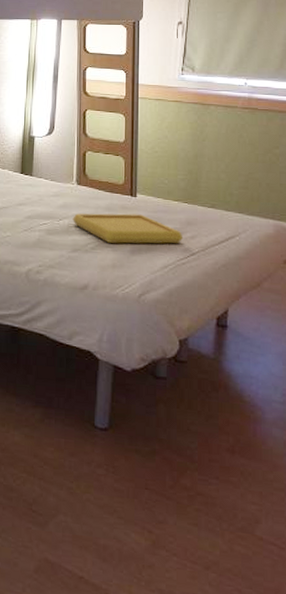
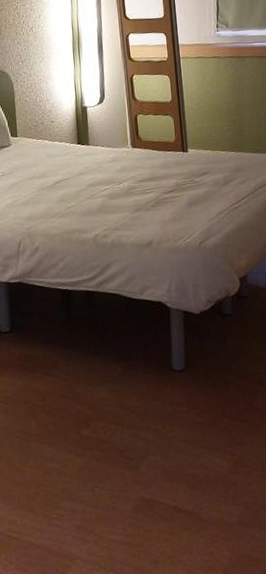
serving tray: present [73,213,184,244] -> none [131,167,234,199]

